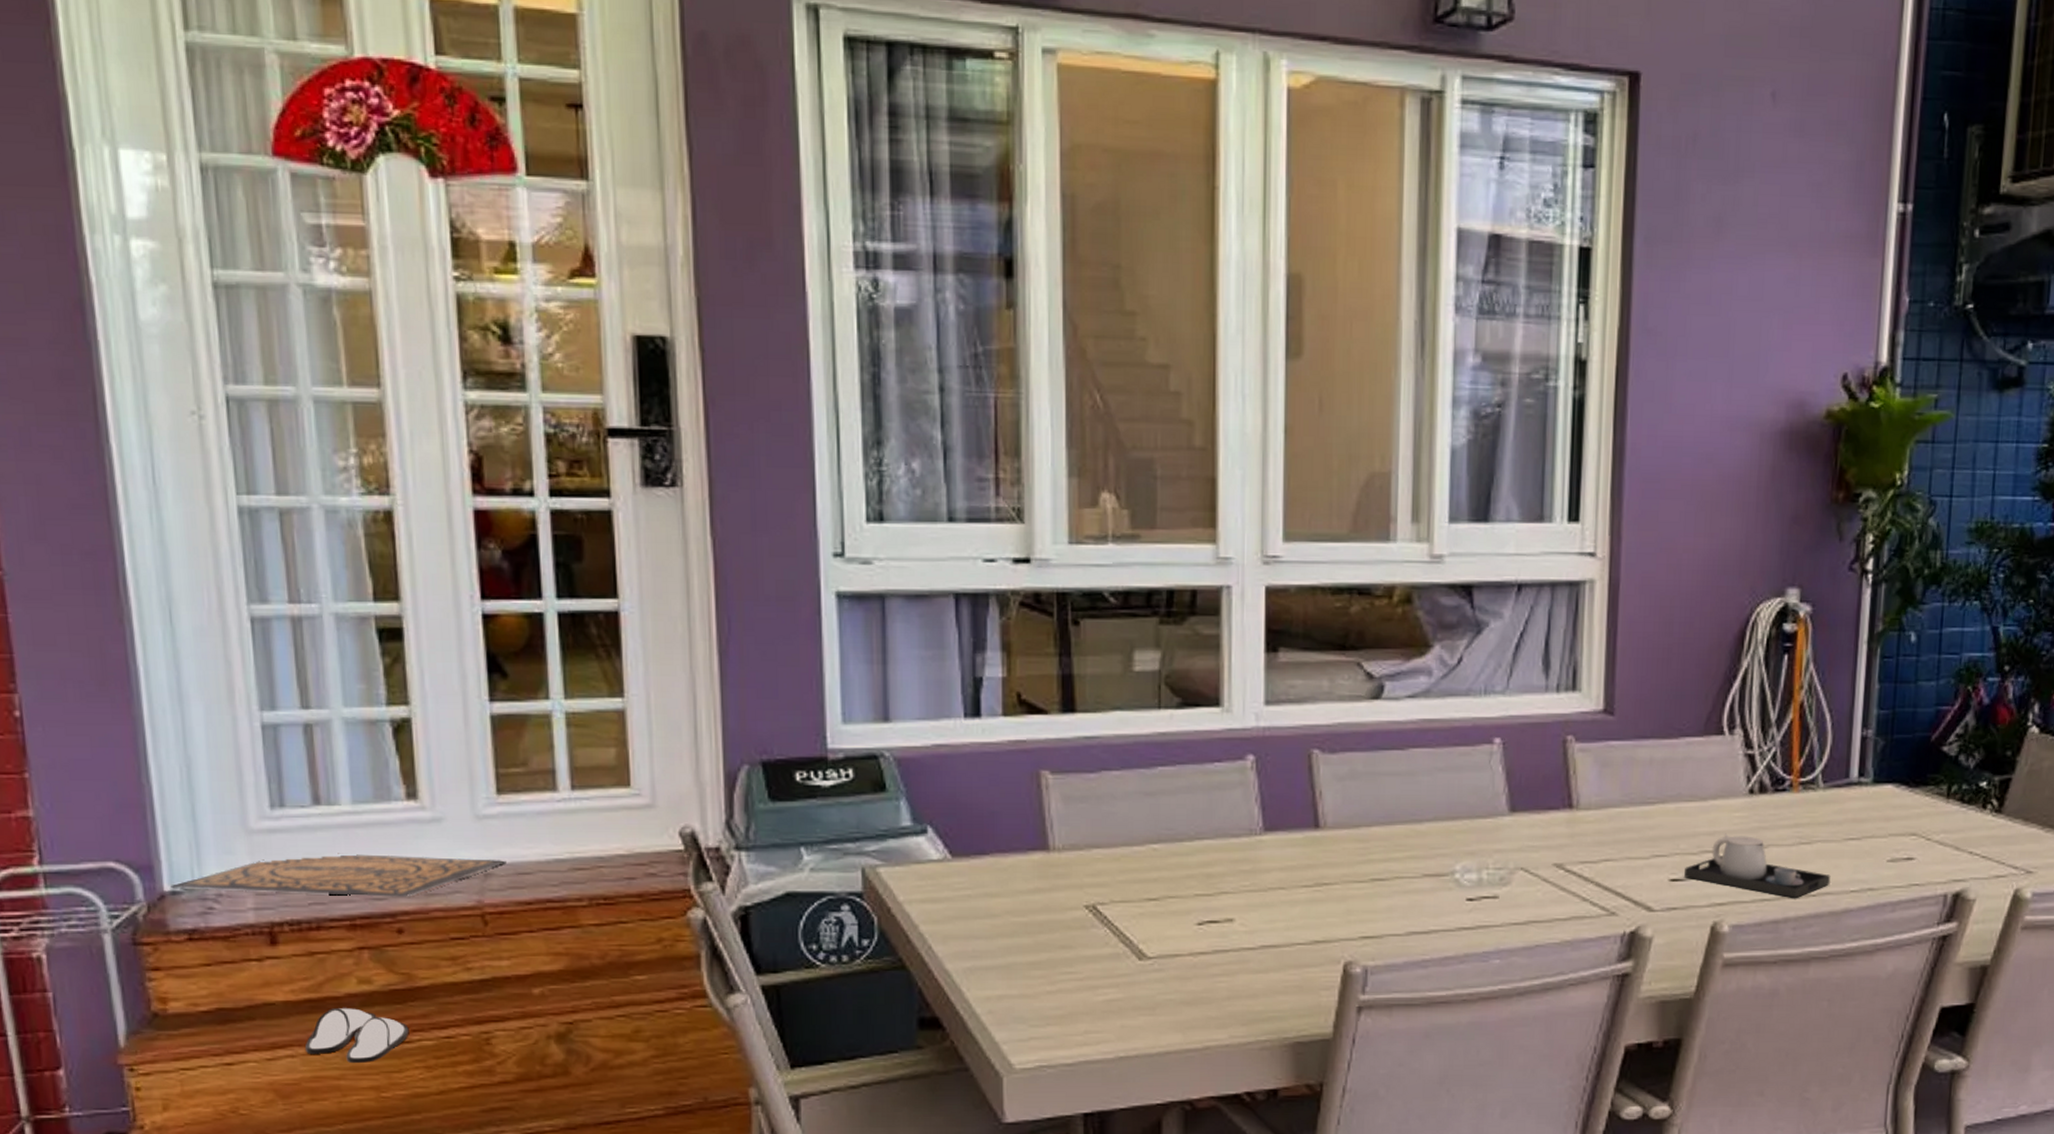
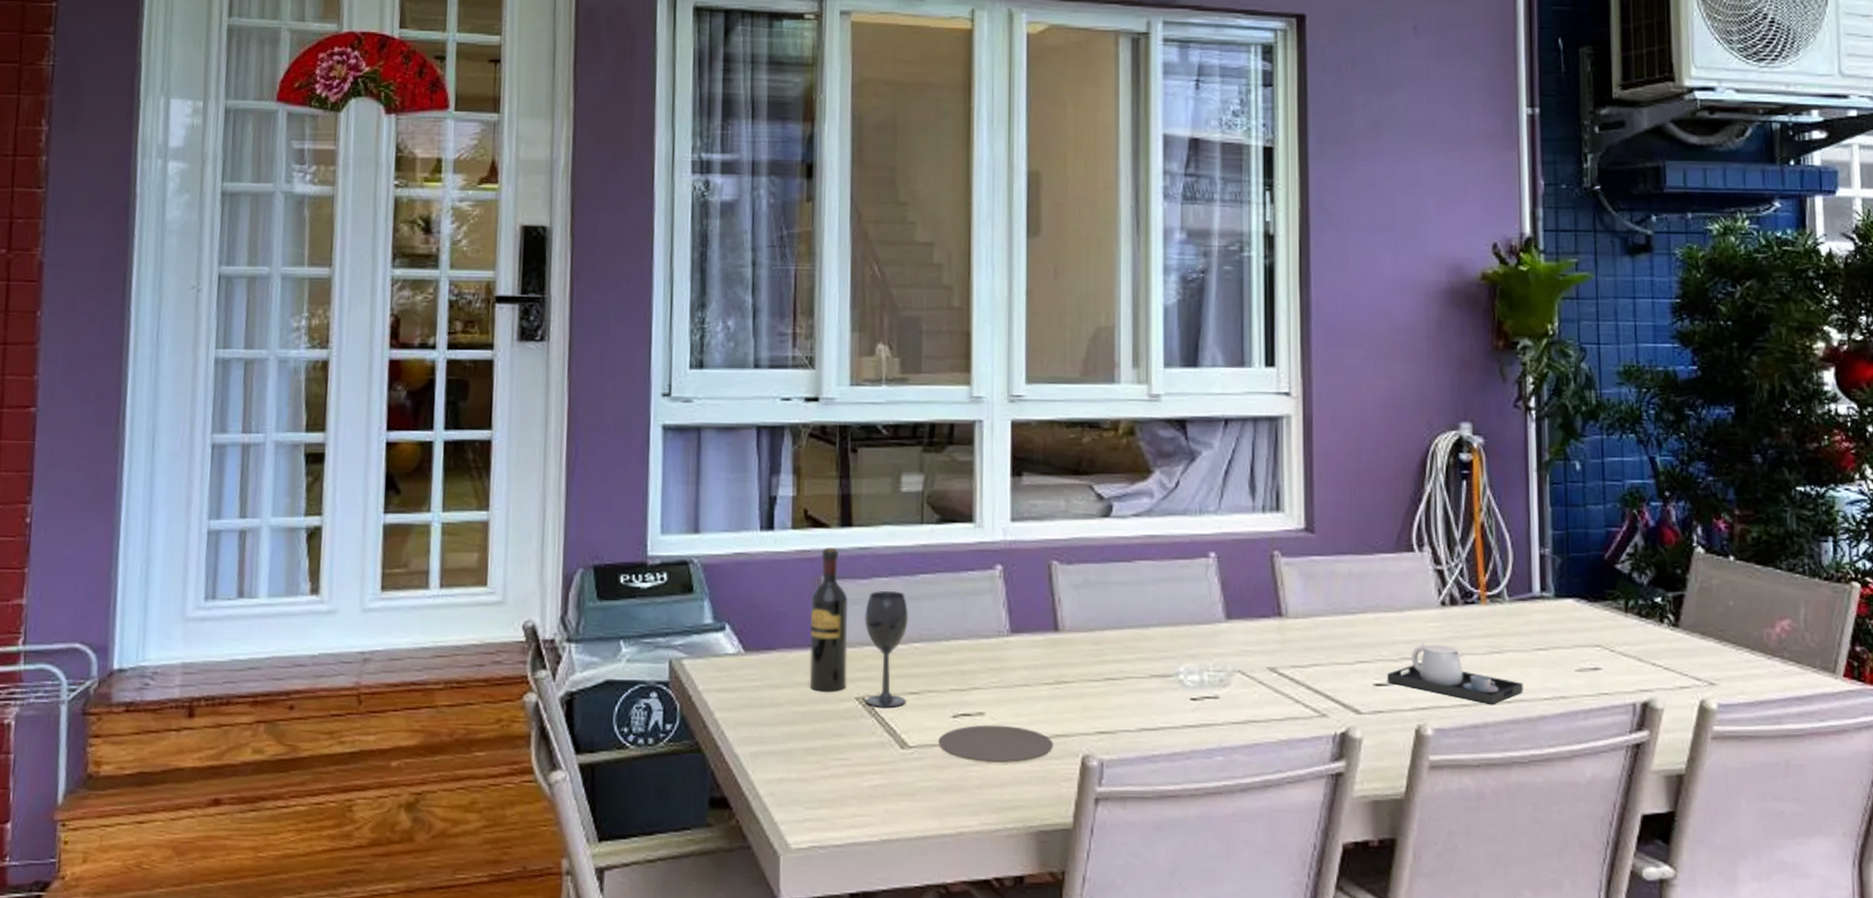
doormat: present [172,853,506,897] -> none [120,639,382,678]
slippers: present [304,1008,409,1064] -> none [202,775,288,826]
wine bottle: none [1028,737,1074,900] -> present [809,547,848,692]
wine glass: none [1092,785,1145,917] -> present [864,590,909,708]
plate: none [1181,932,1312,972] -> present [938,725,1053,763]

